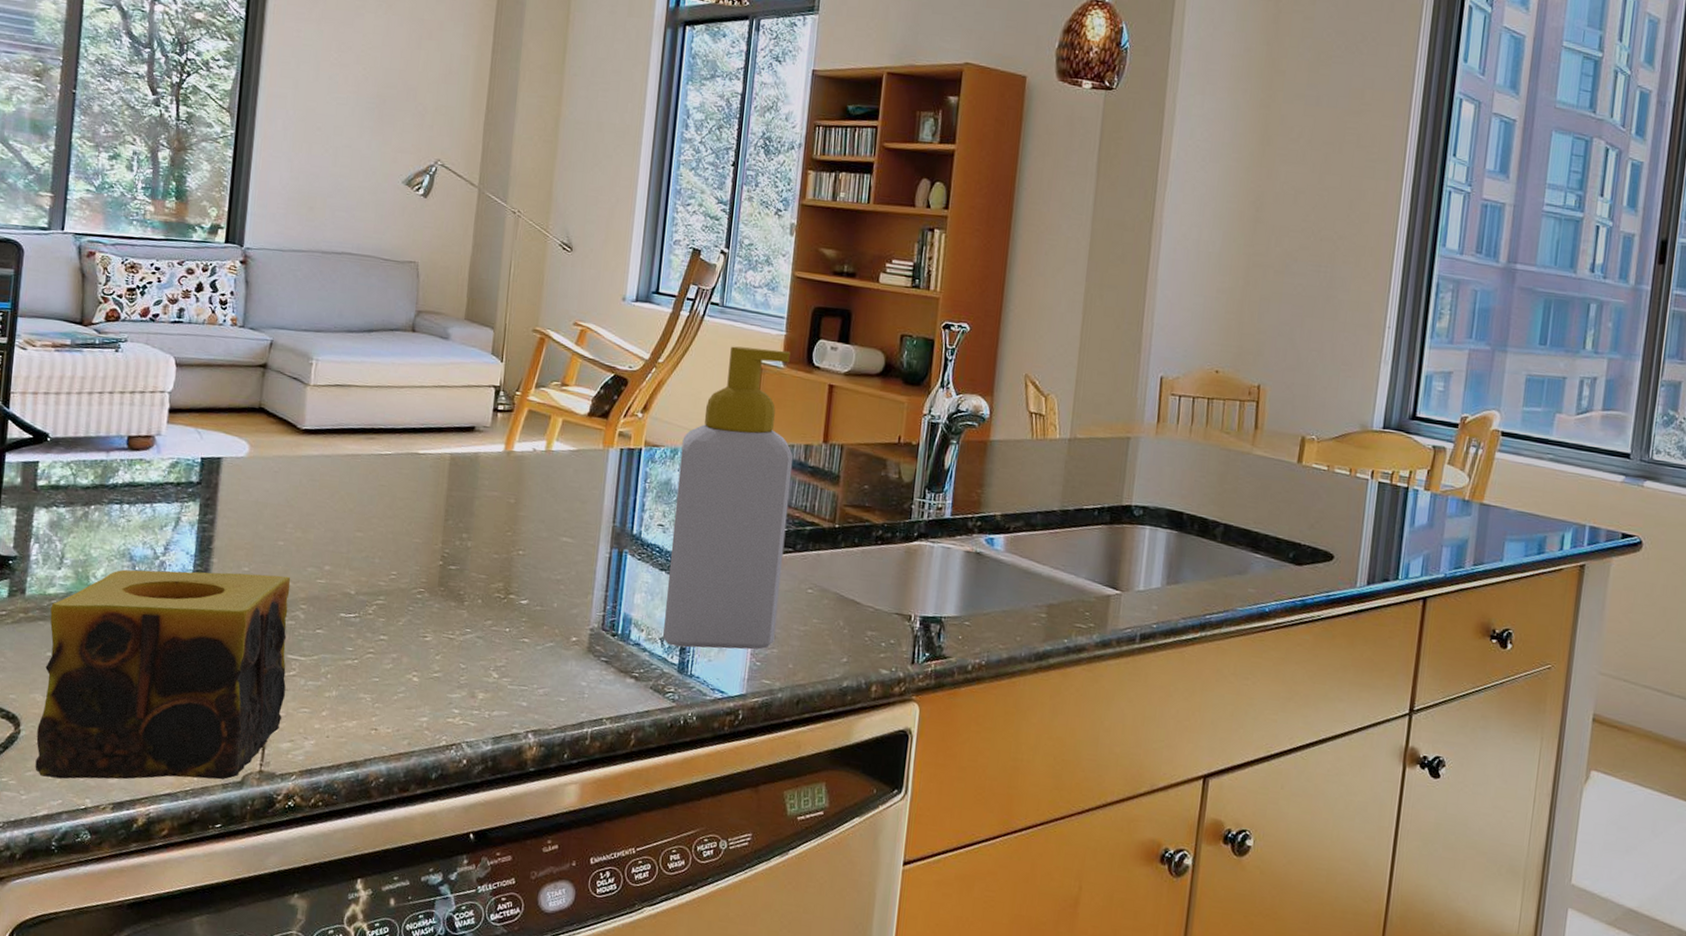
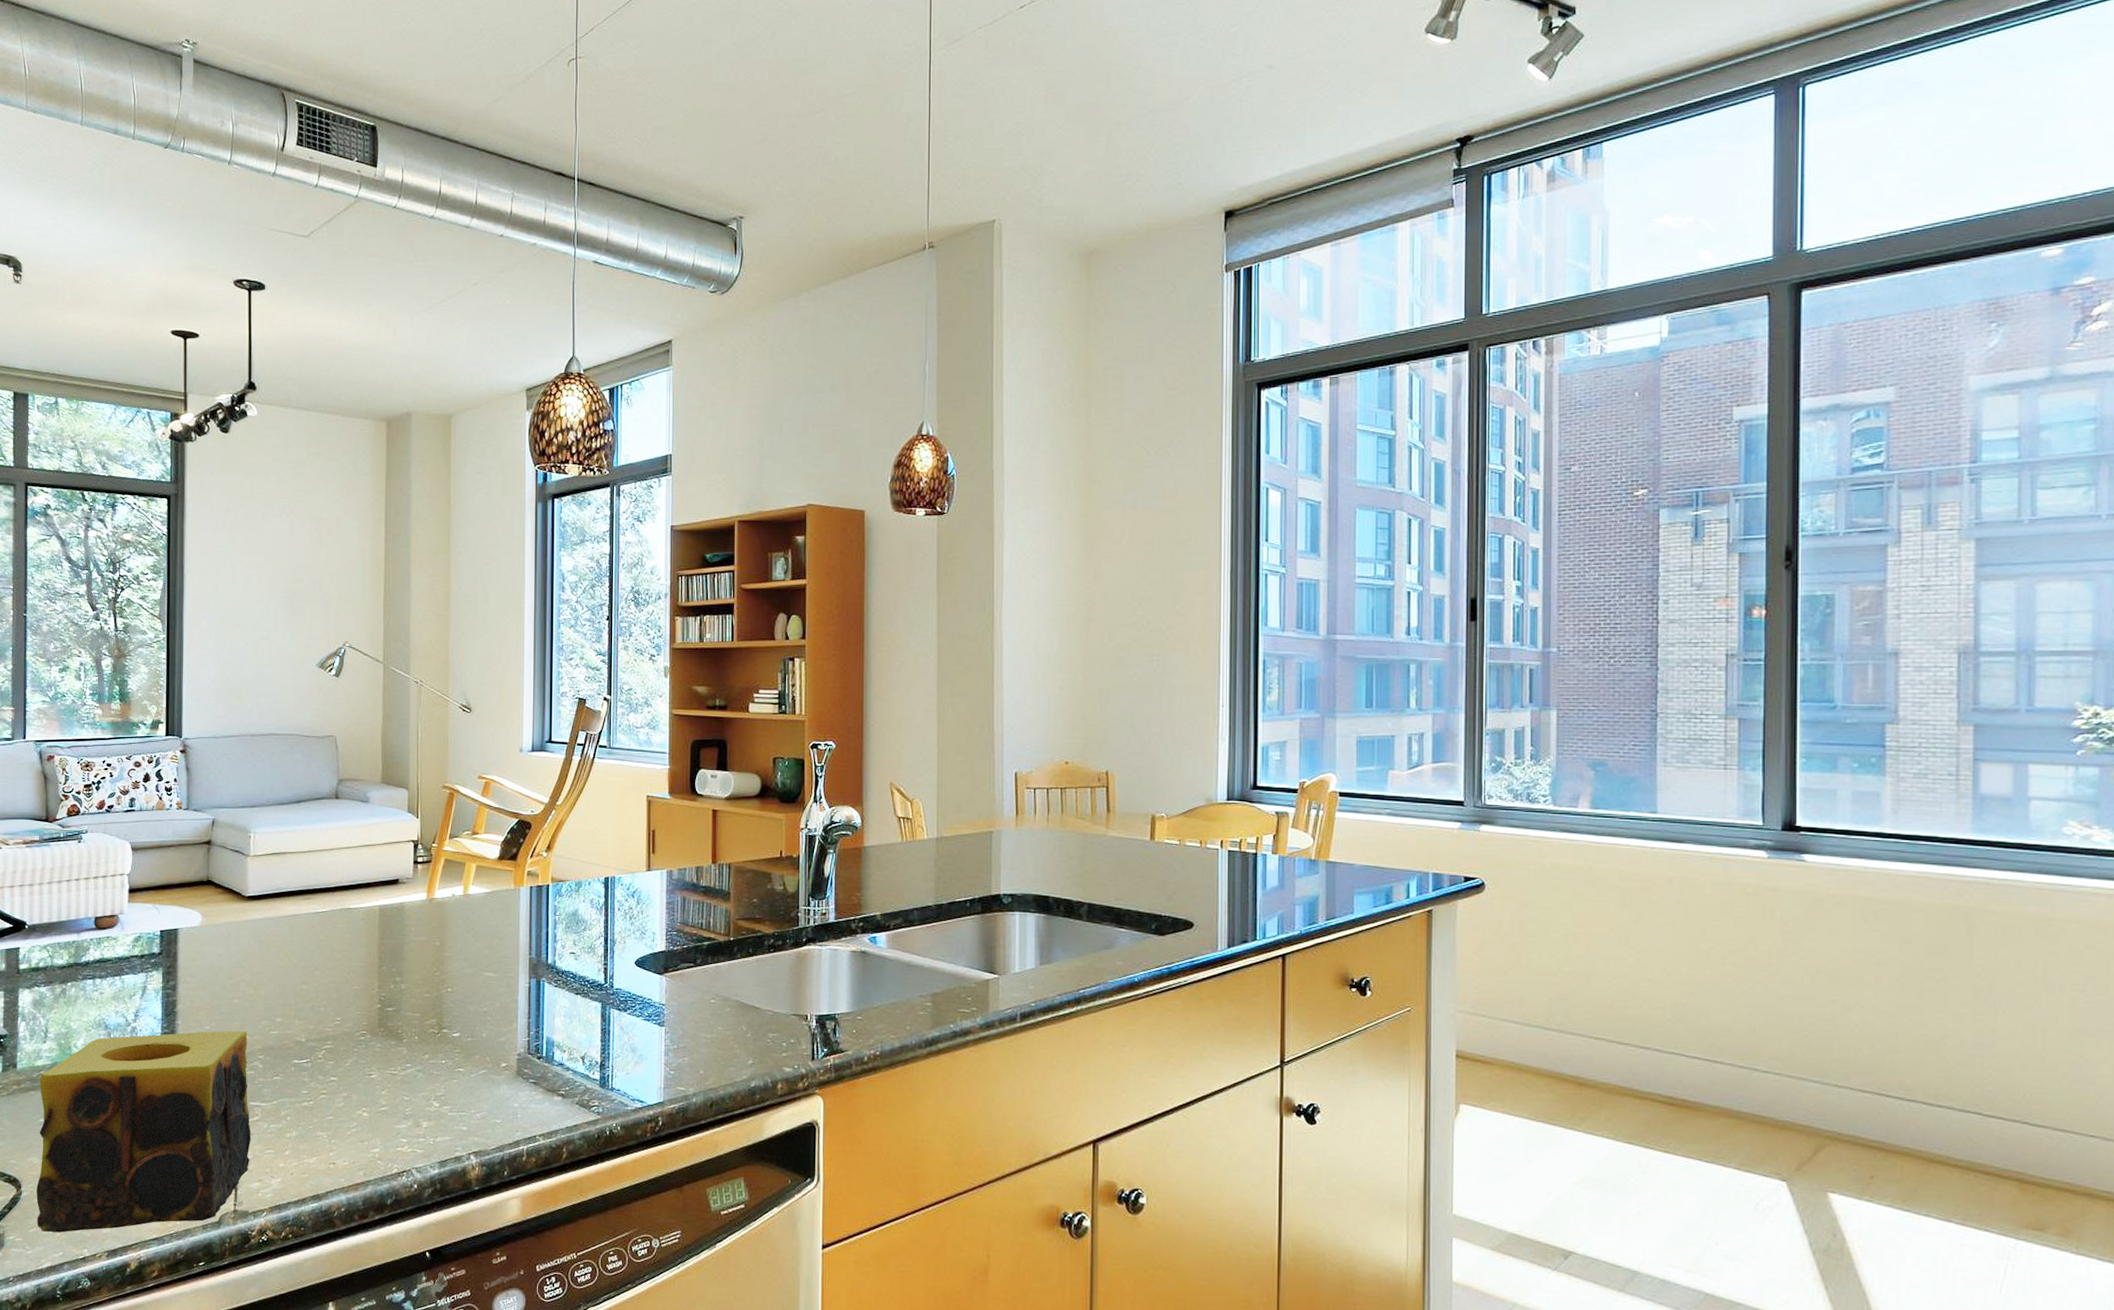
soap bottle: present [663,346,794,650] -> none [583,782,687,1064]

